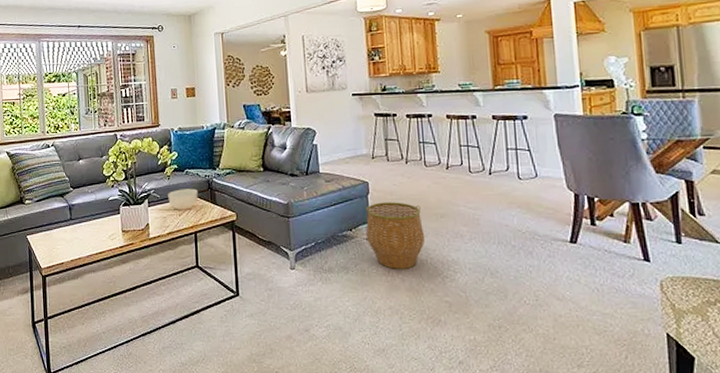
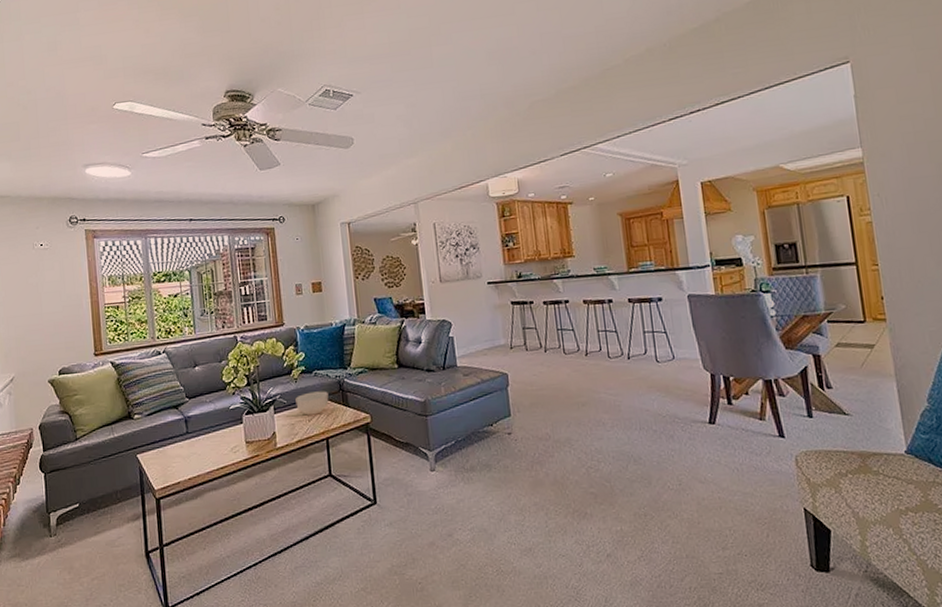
basket: present [365,202,426,269] -> none [505,392,568,463]

